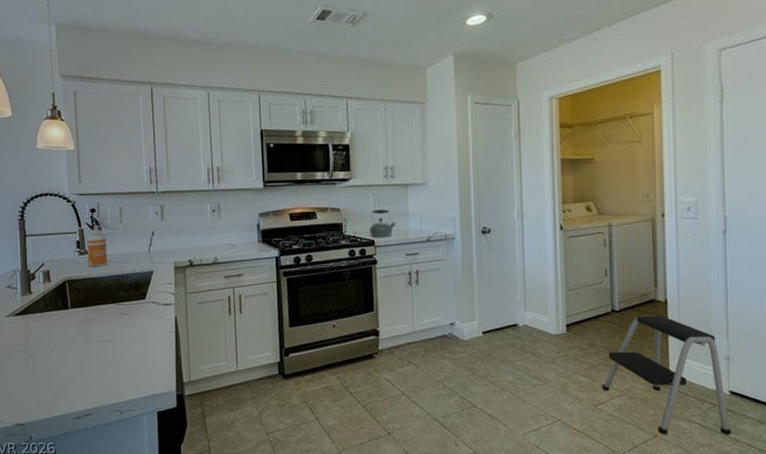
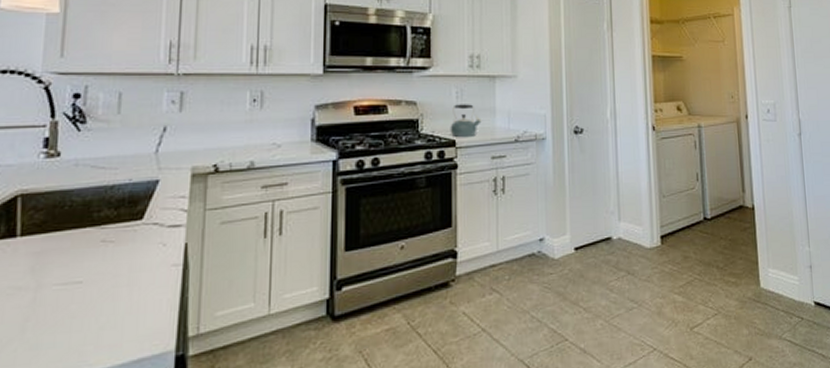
soap dispenser: present [87,225,108,267] -> none [59,116,93,175]
step stool: present [602,315,731,435] -> none [697,222,818,357]

